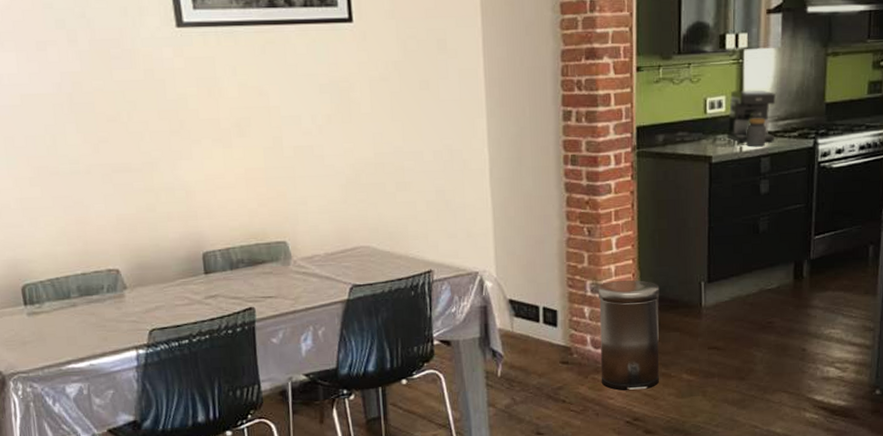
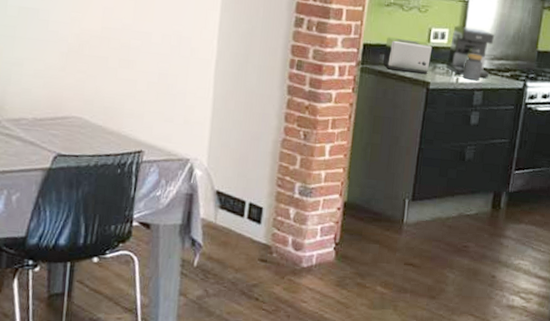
pedal bin: present [599,280,660,391] -> none [296,187,366,298]
toaster: none [659,114,710,150] -> present [383,37,433,75]

